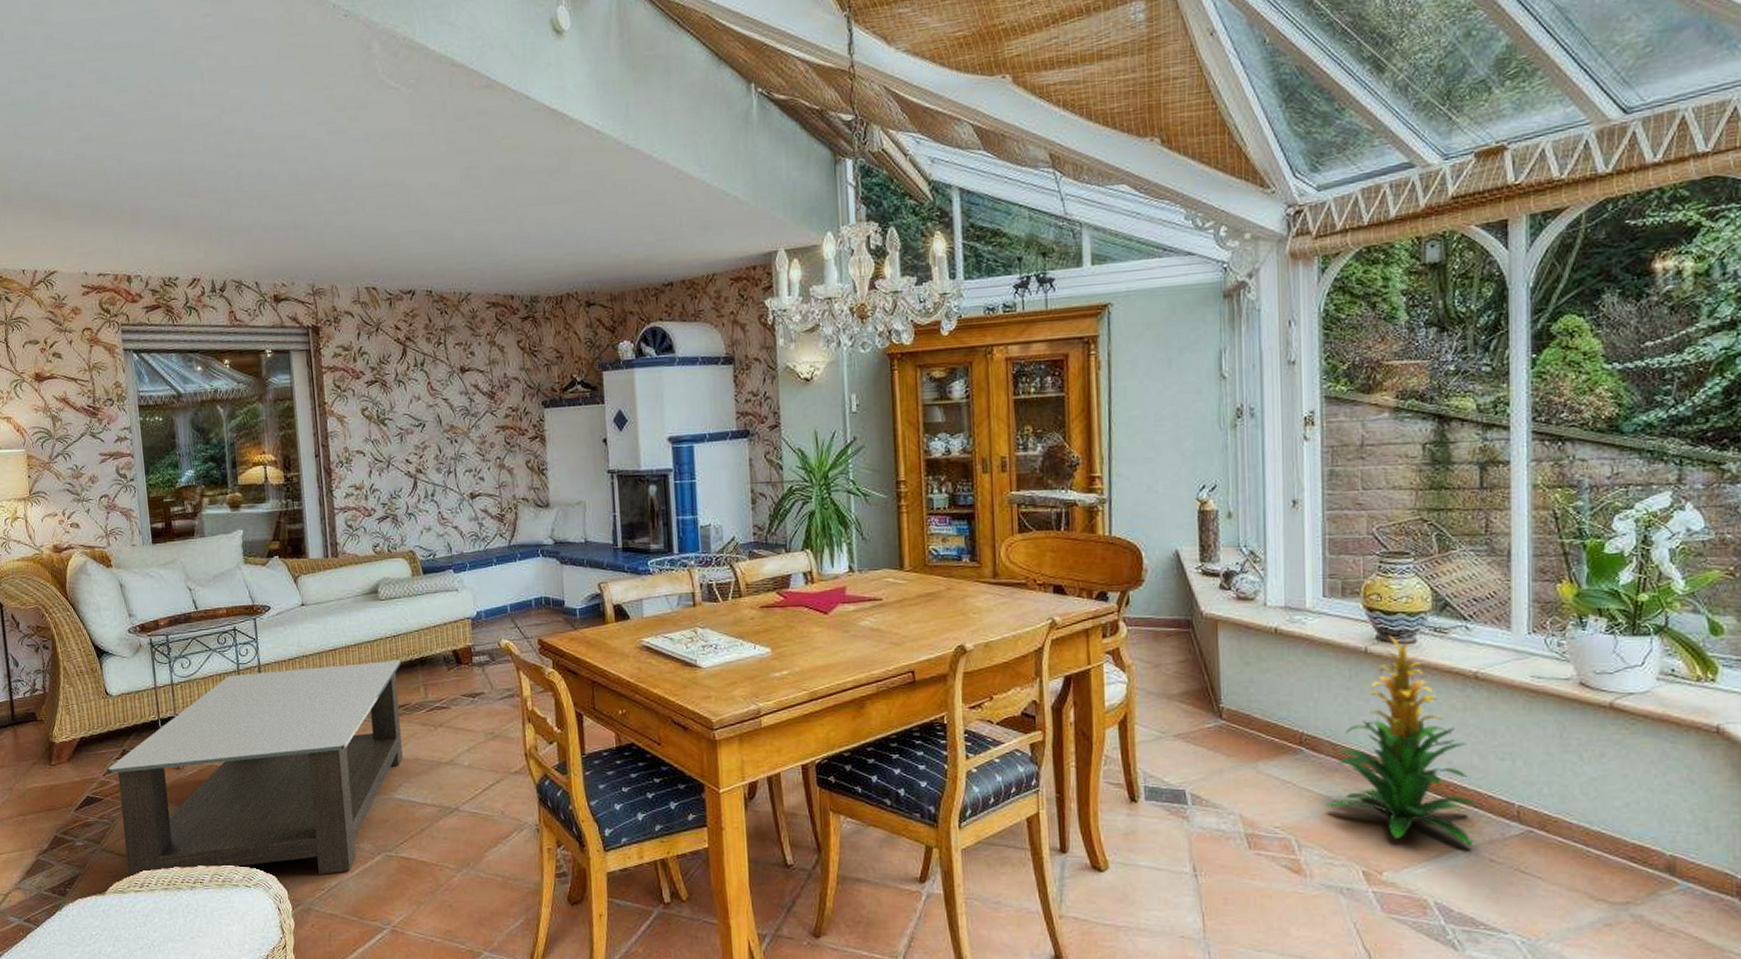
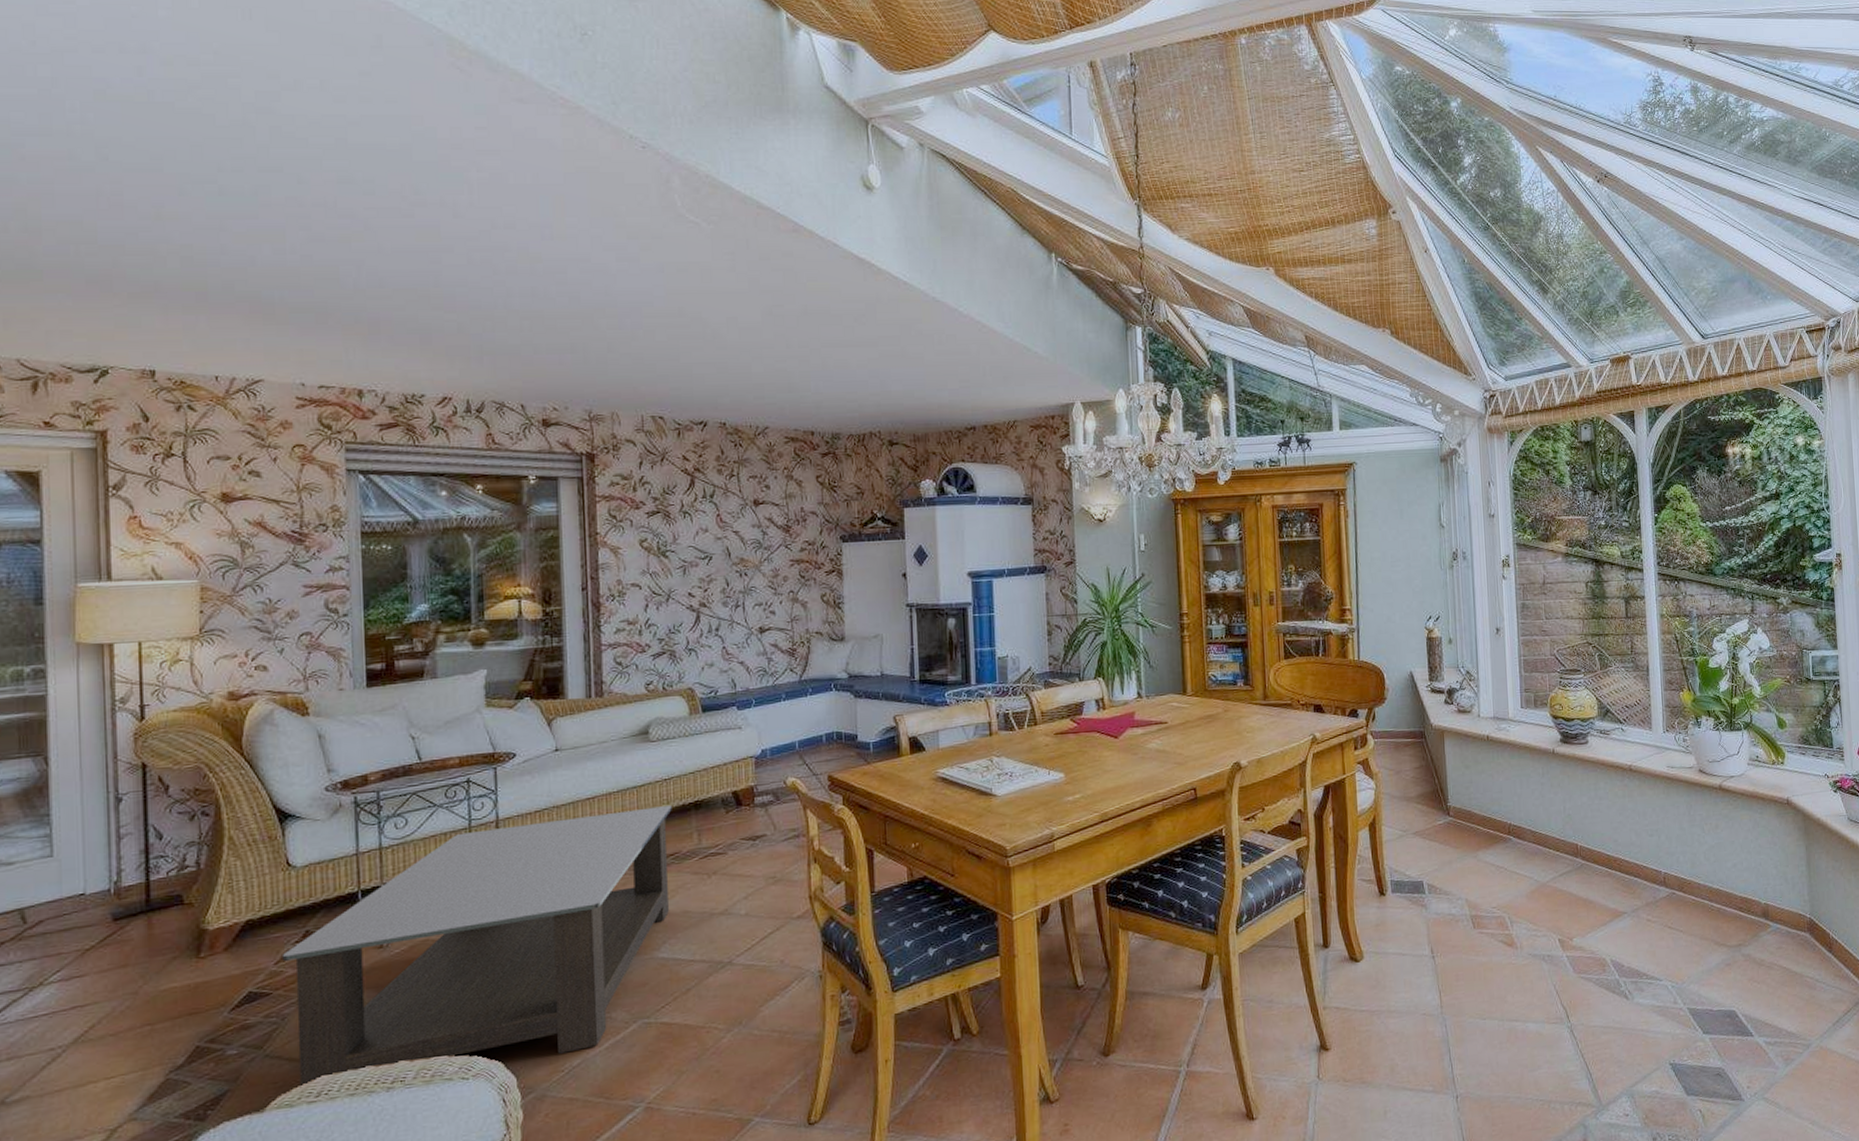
indoor plant: present [1328,635,1476,845] -> none [1531,738,1636,909]

